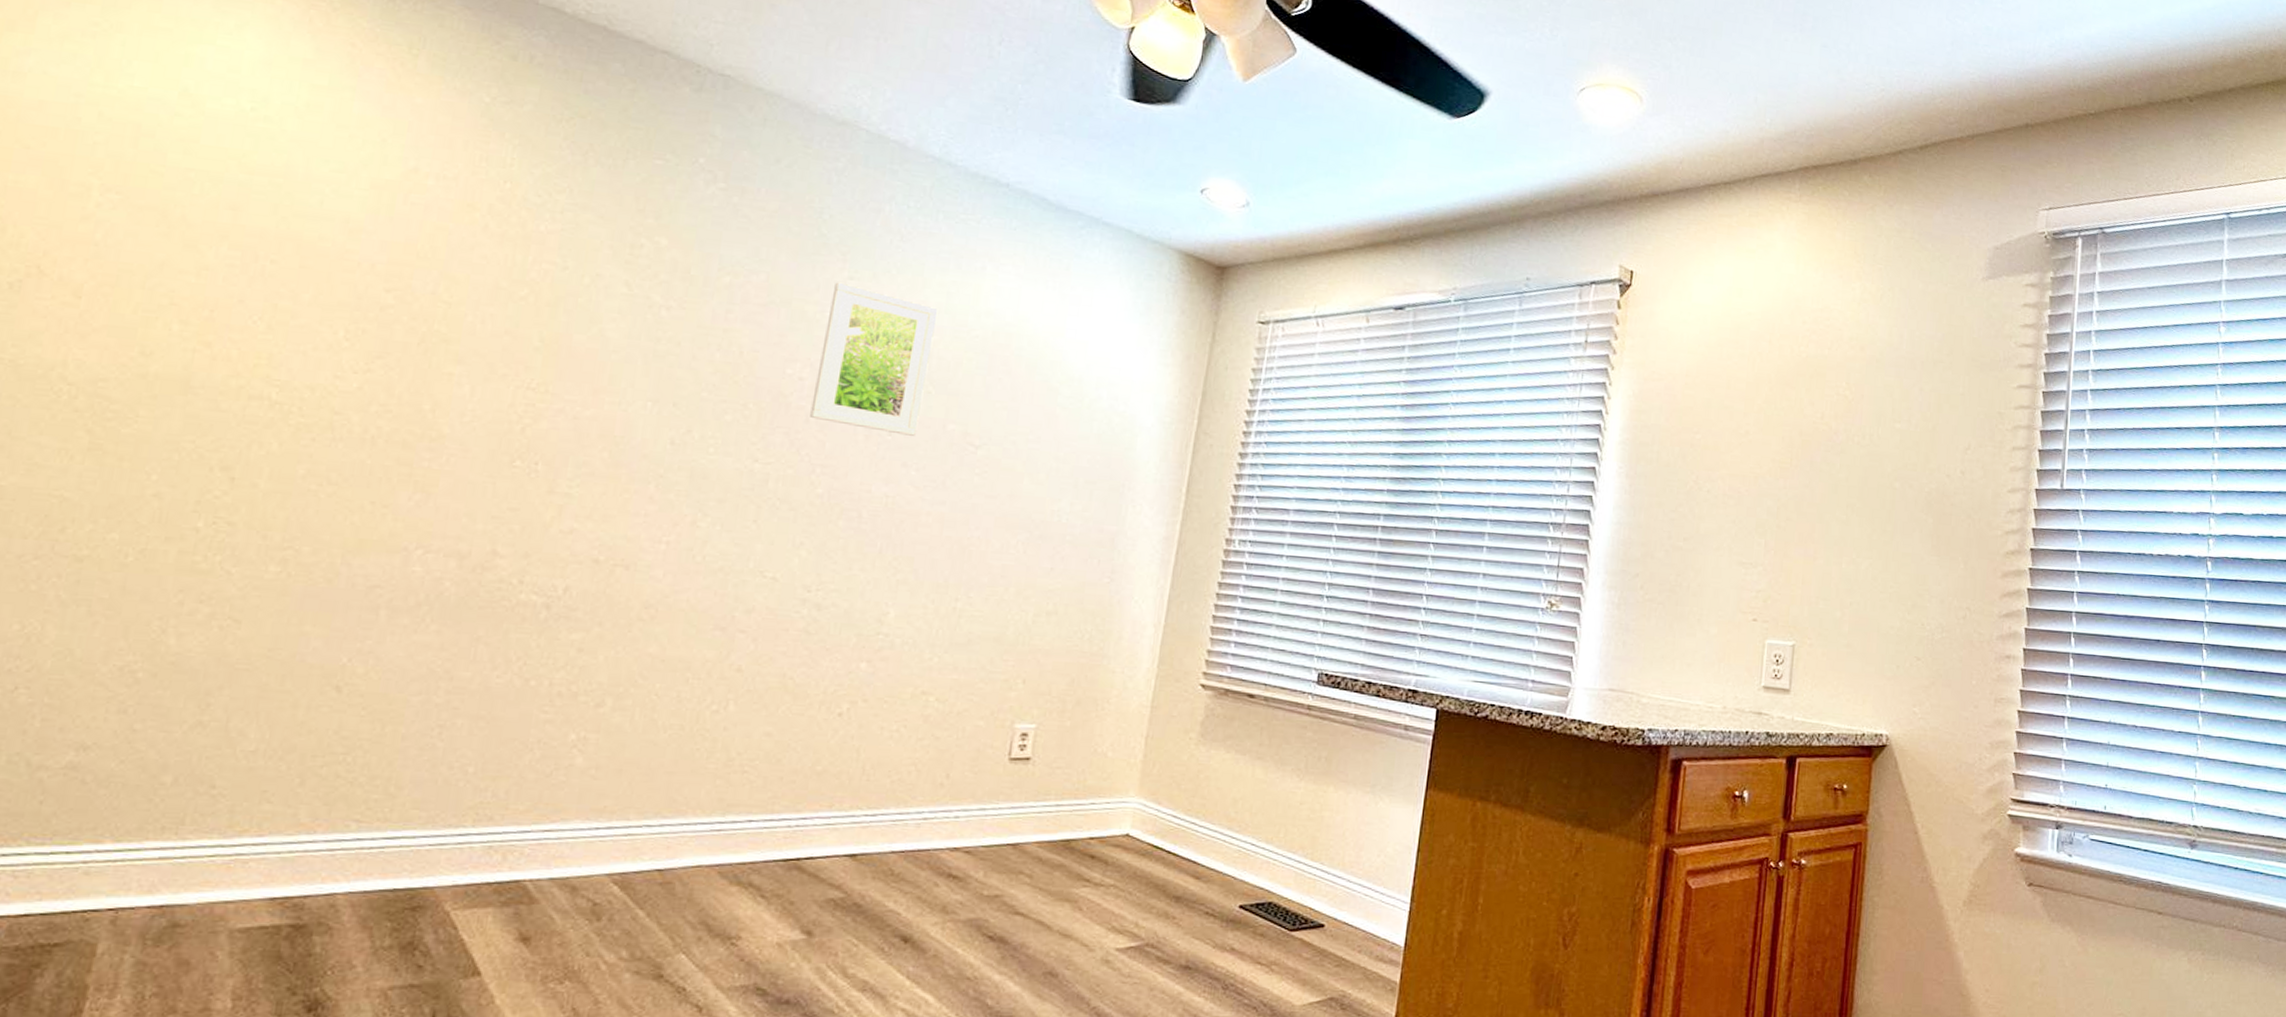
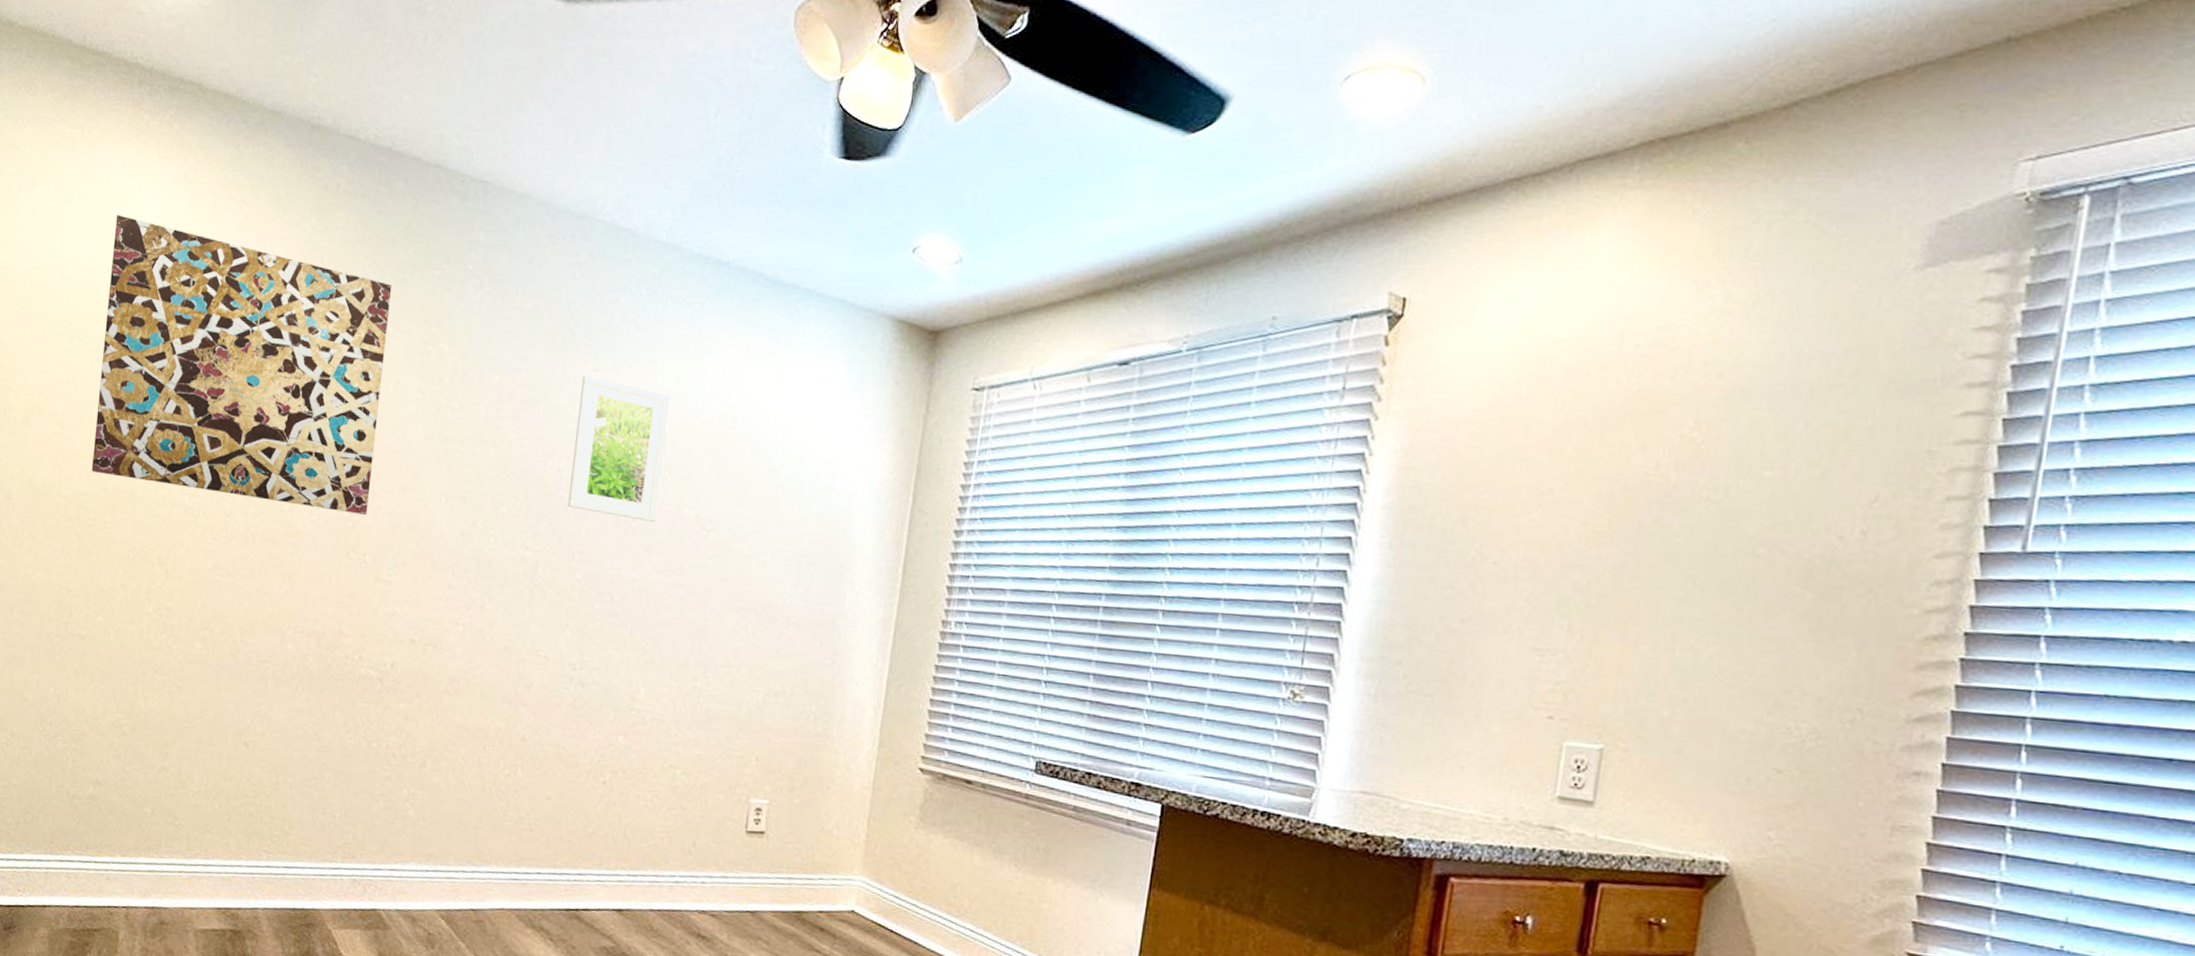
wall art: none [121,53,597,419] -> present [91,215,392,516]

